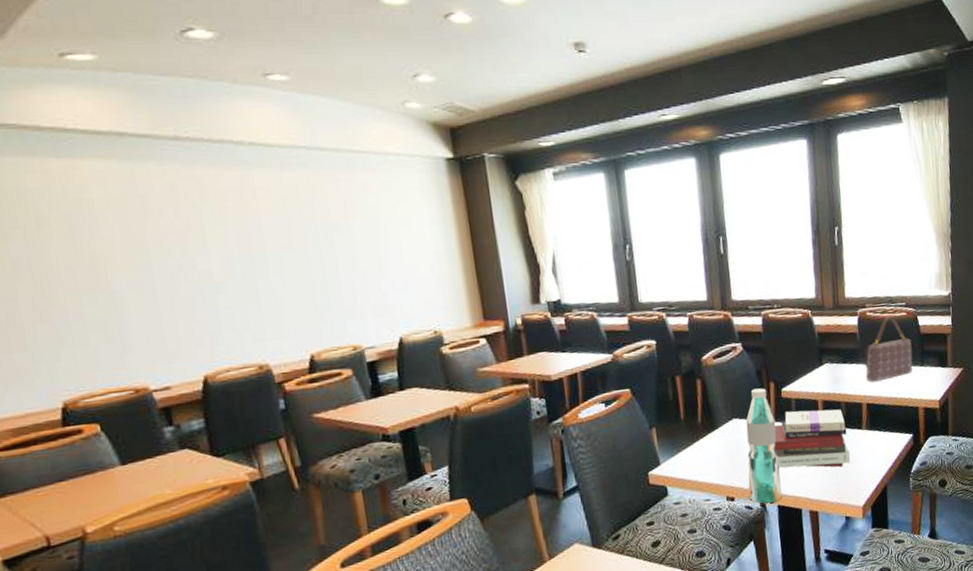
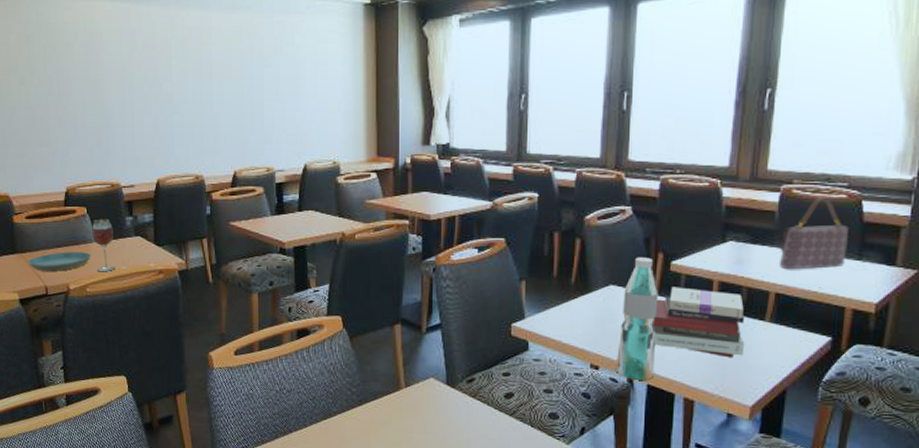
saucer: none [11,480,115,518] -> present [28,252,91,271]
wineglass: none [111,433,157,503] -> present [92,218,116,272]

